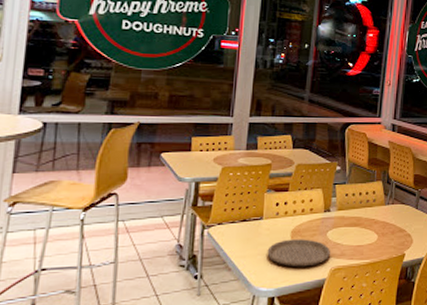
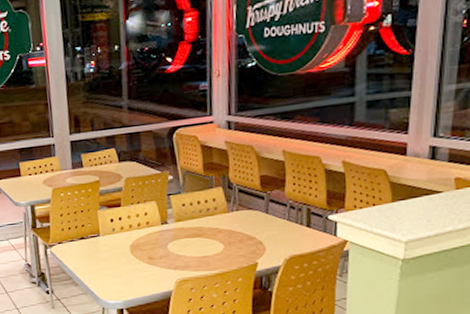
plate: present [267,239,331,267] -> none [109,252,175,280]

